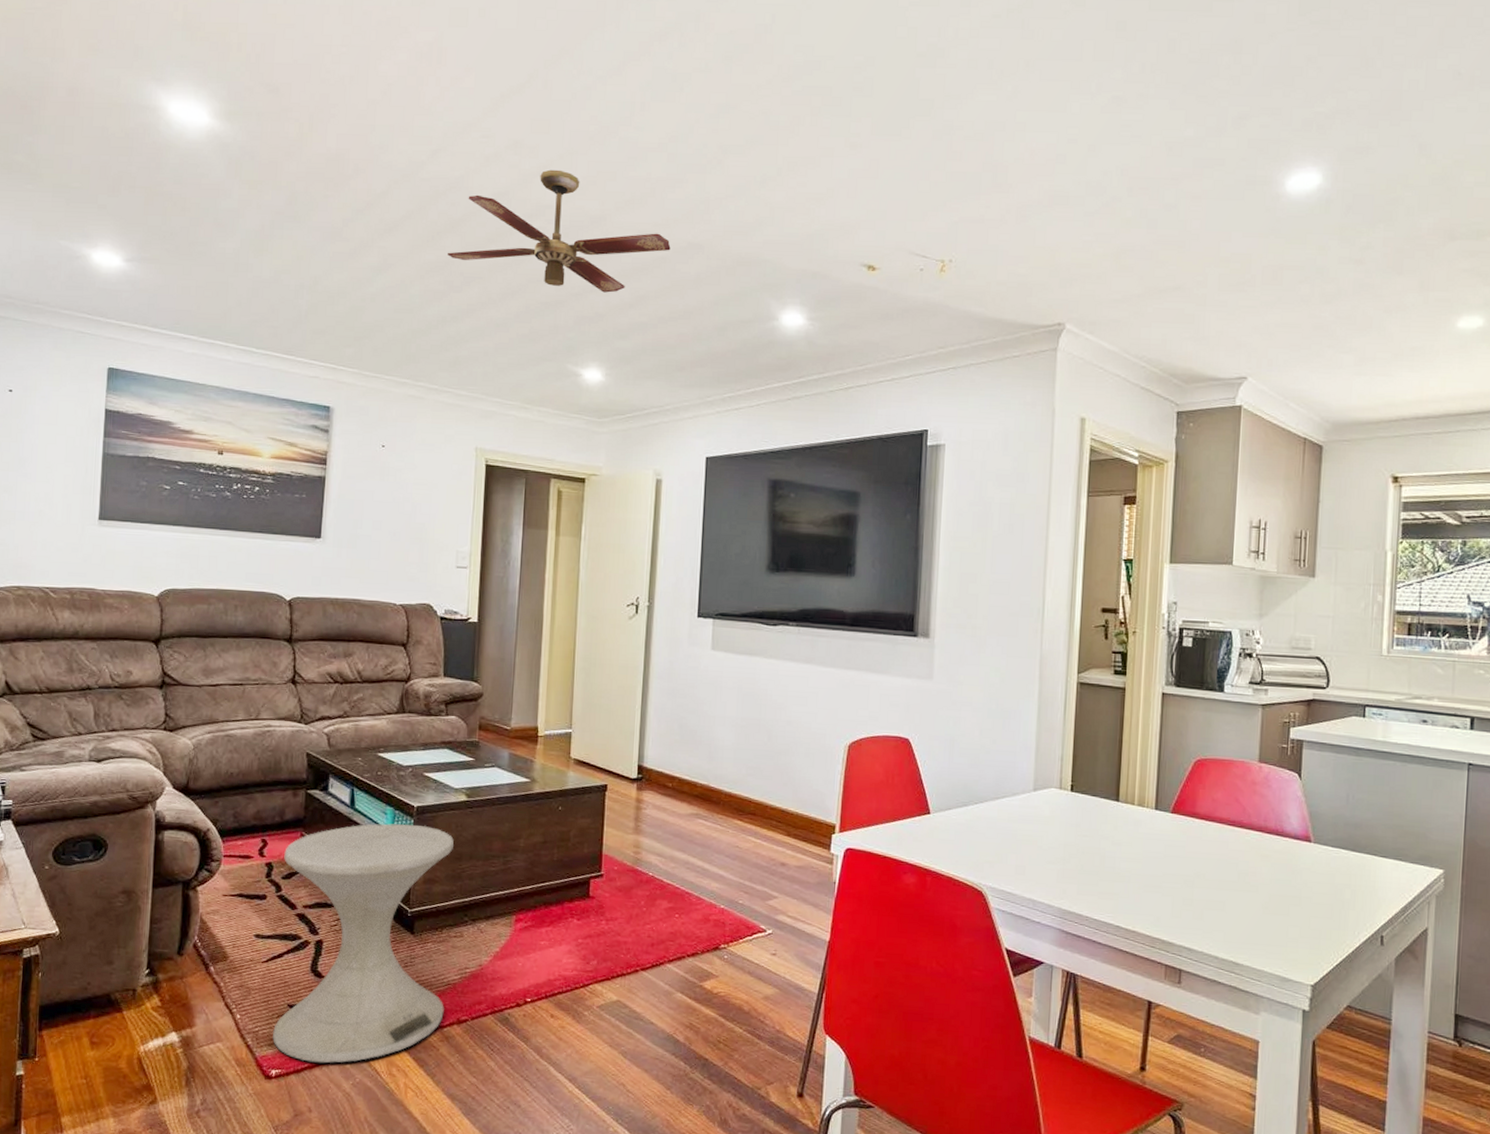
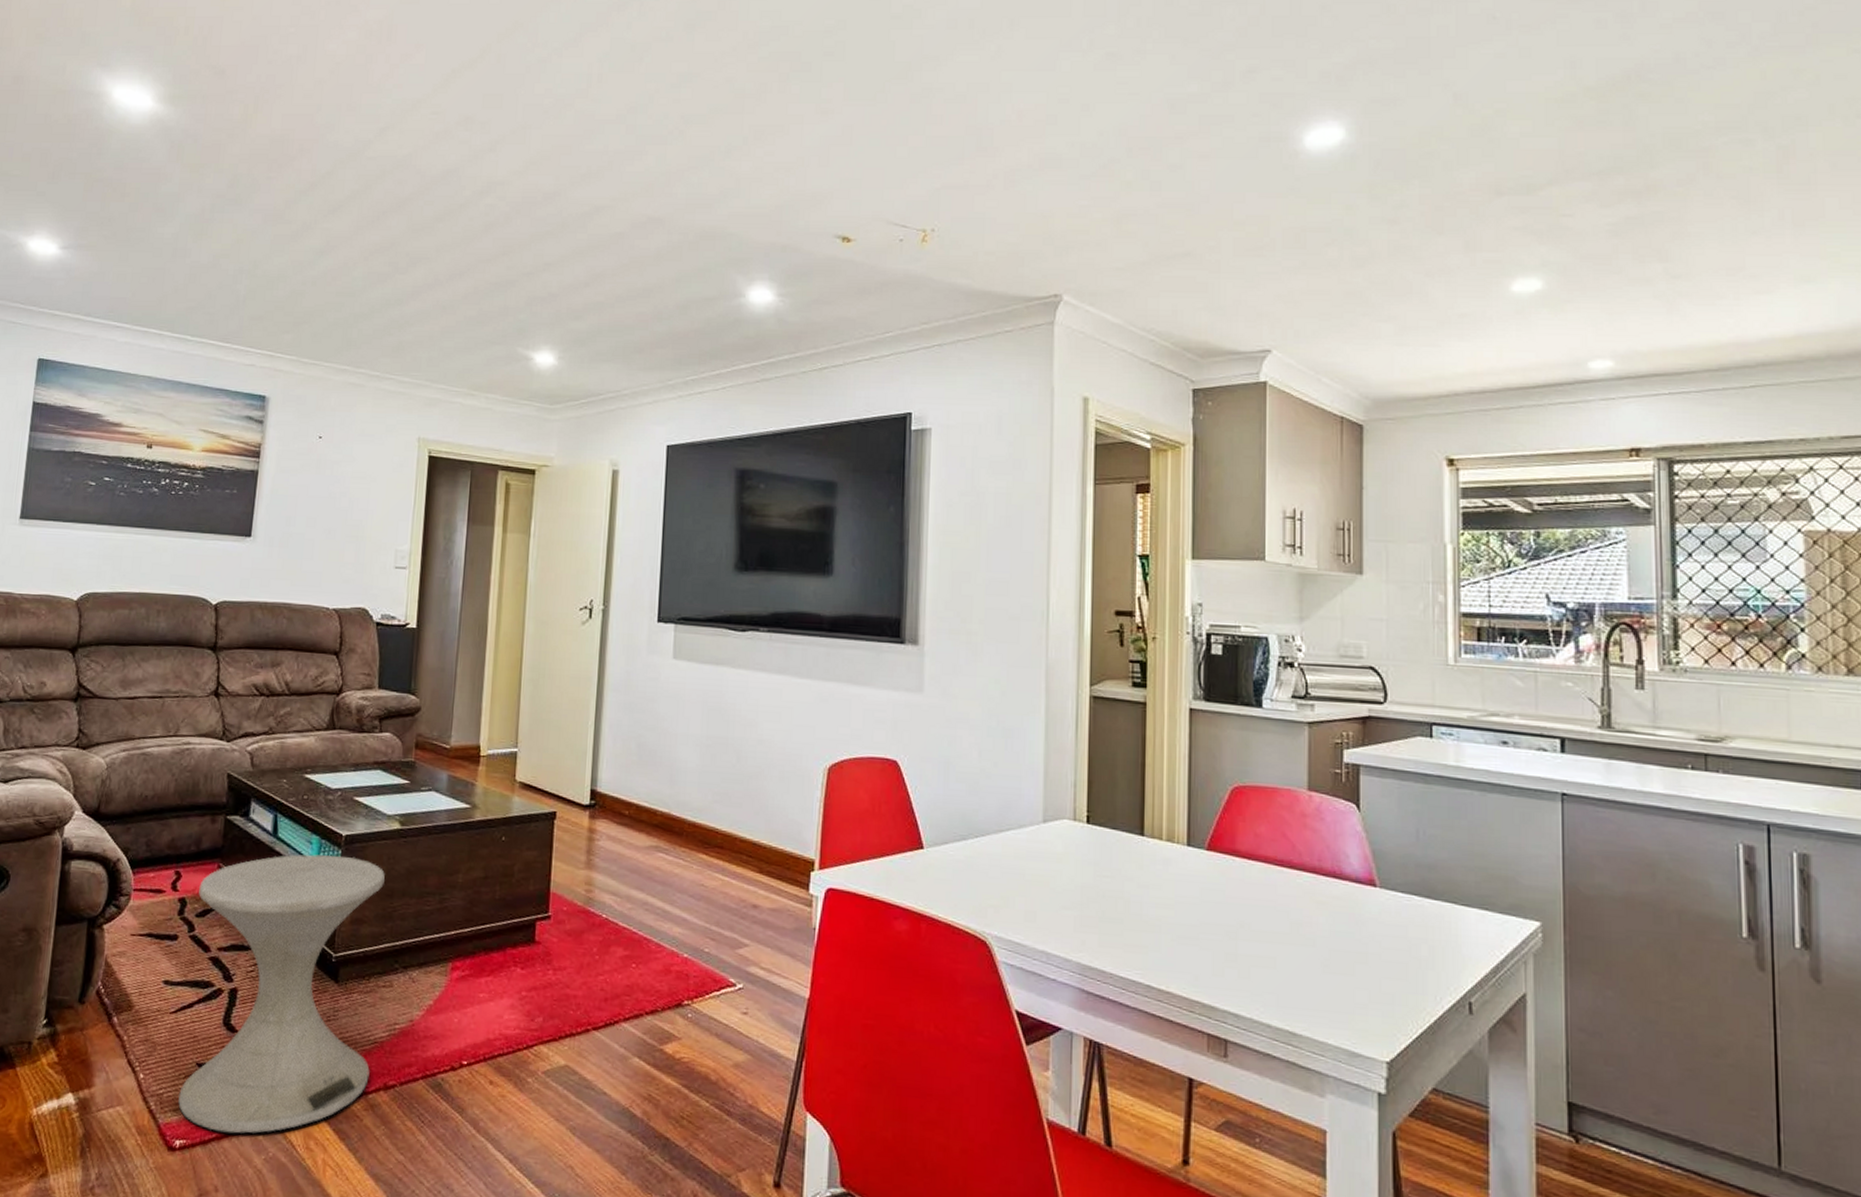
ceiling fan: present [448,169,671,293] -> none [393,145,629,271]

